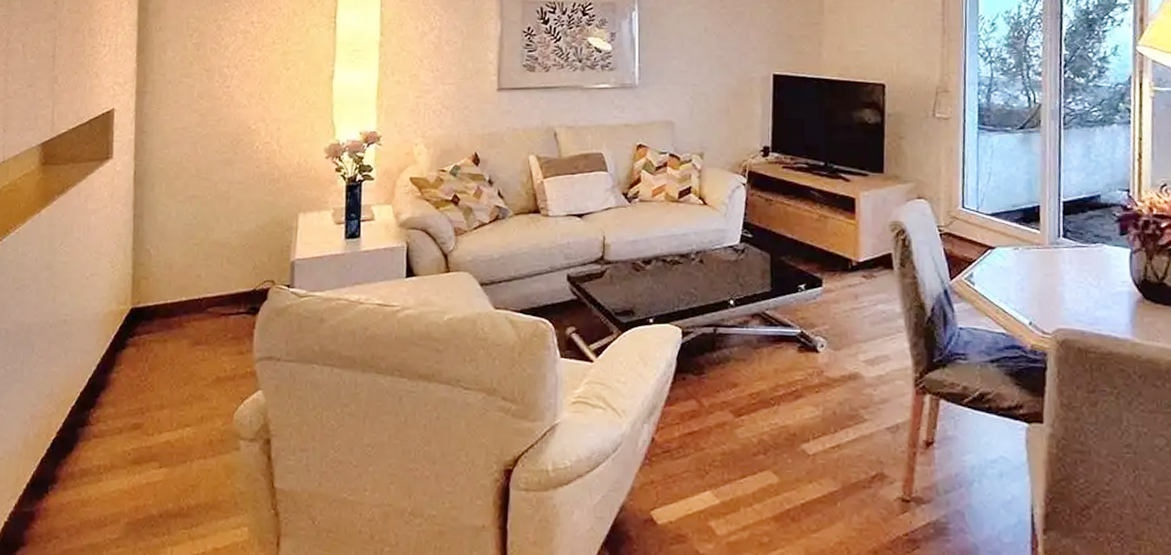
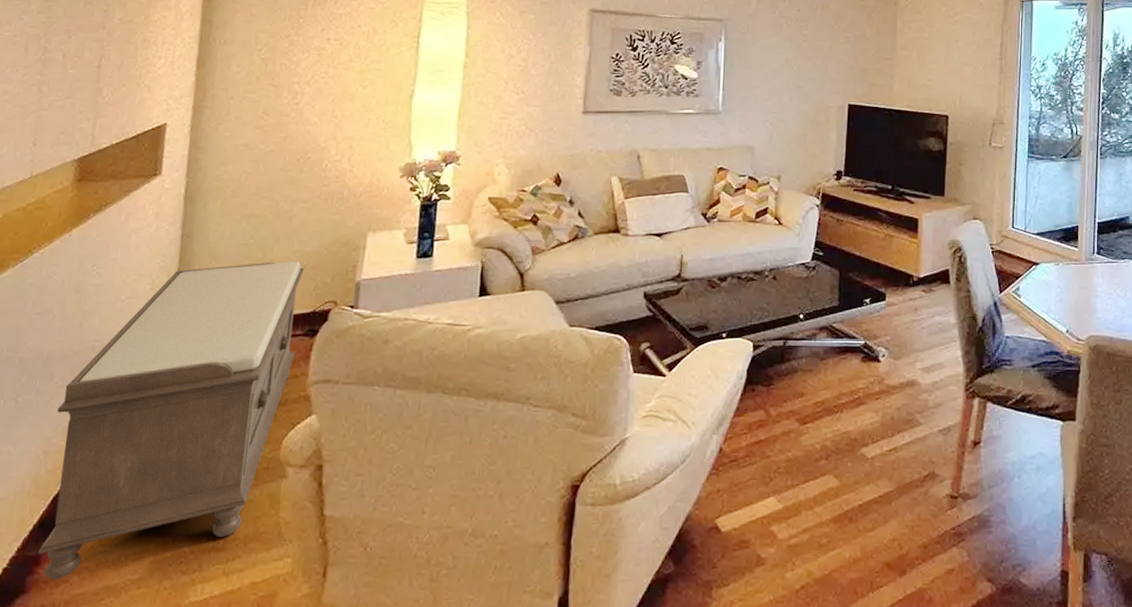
bench: none [32,240,243,535] -> present [38,261,304,580]

